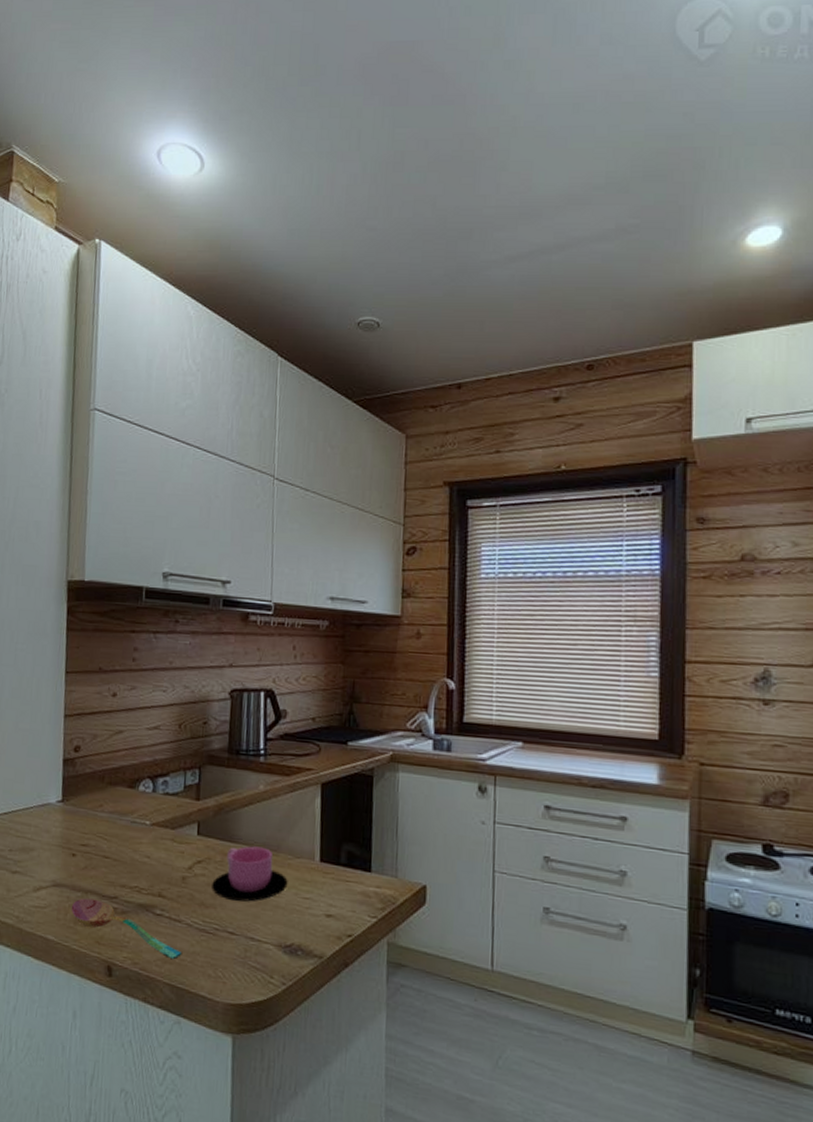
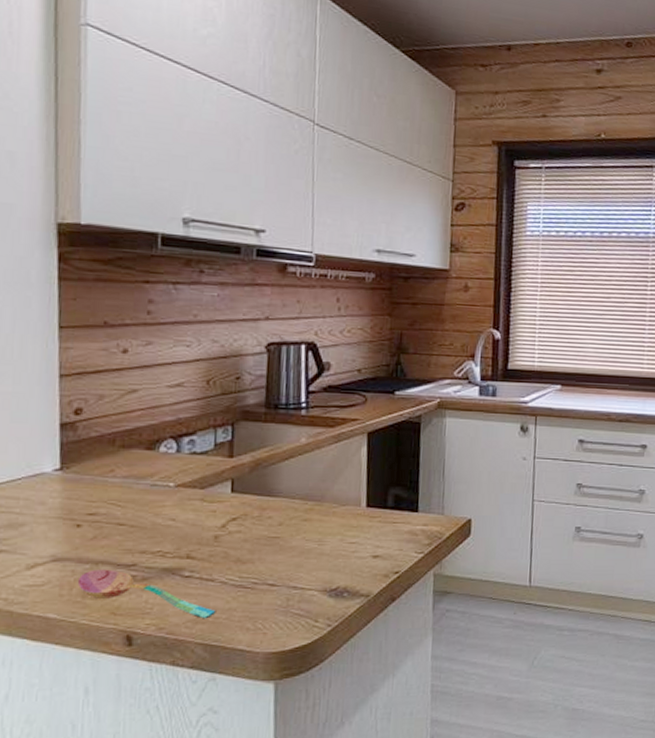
cup: present [212,846,288,902] -> none [249,498,333,553]

